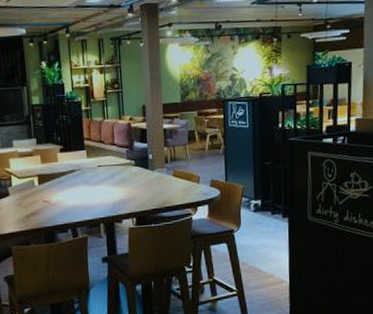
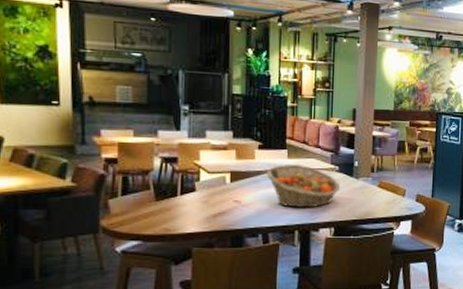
fruit basket: none [69,162,138,203] -> present [266,164,341,208]

